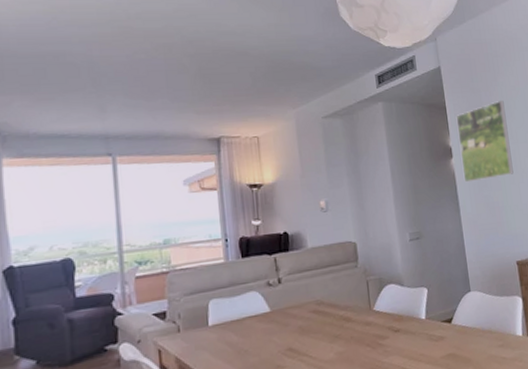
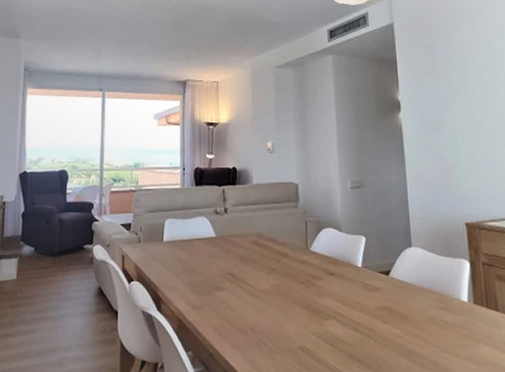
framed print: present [456,101,514,183] -> none [406,58,467,137]

